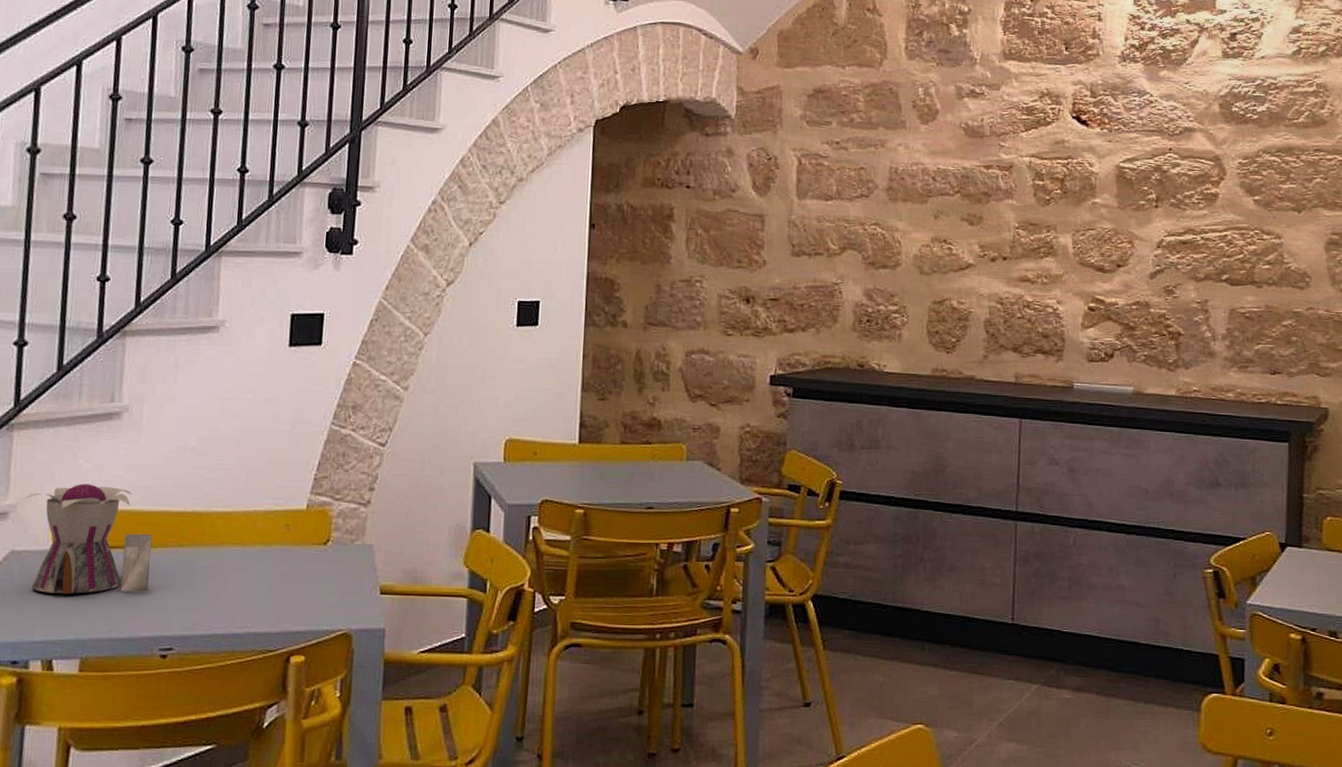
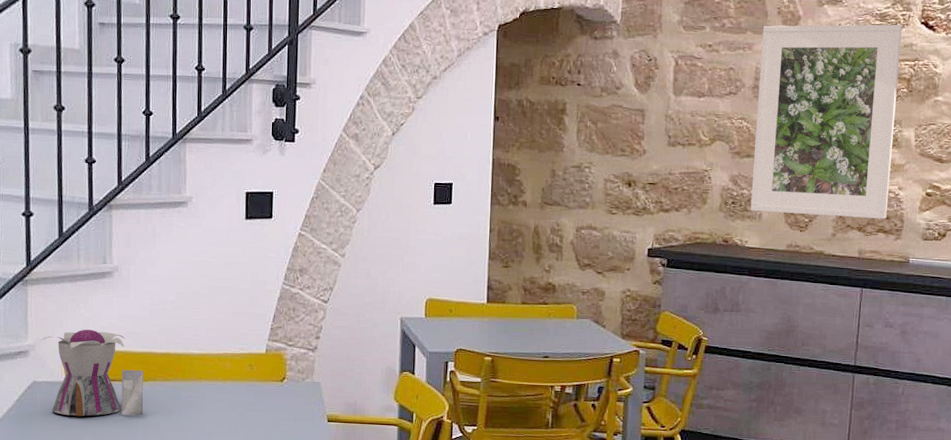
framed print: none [888,119,1052,338] -> present [750,24,902,219]

